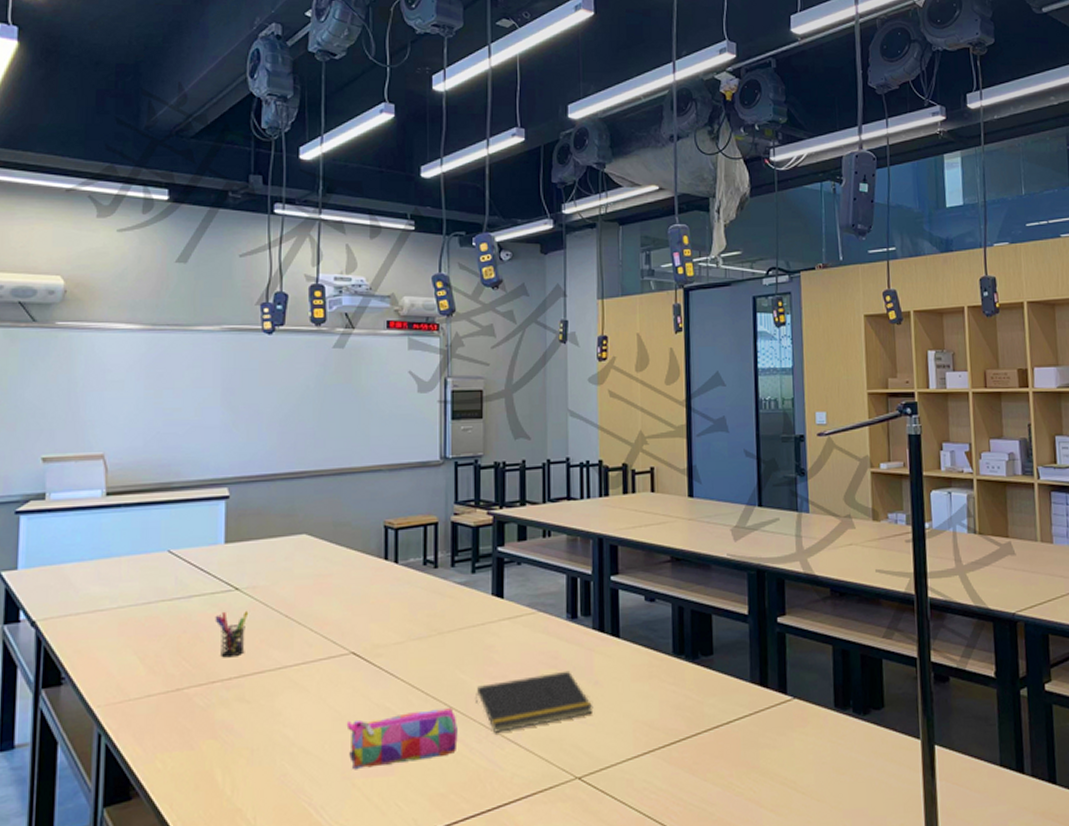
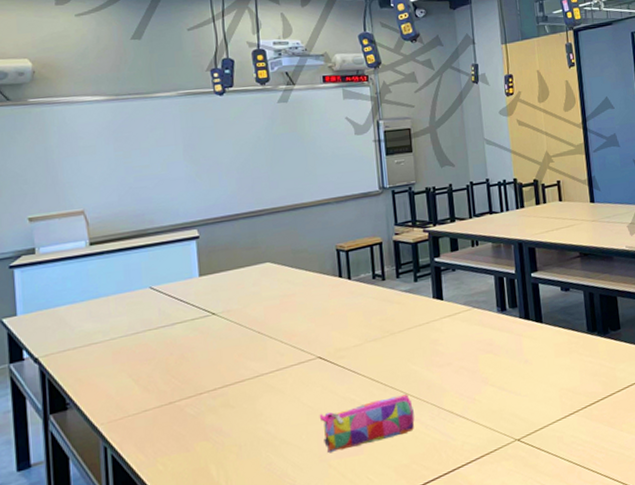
pen holder: present [215,610,249,658] -> none [196,331,226,373]
notepad: present [476,670,593,733] -> none [426,354,526,411]

